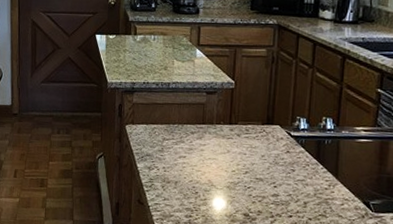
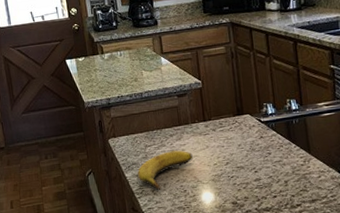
banana: none [150,149,211,188] -> present [138,150,193,191]

